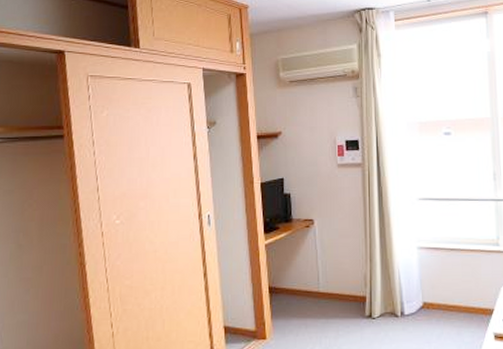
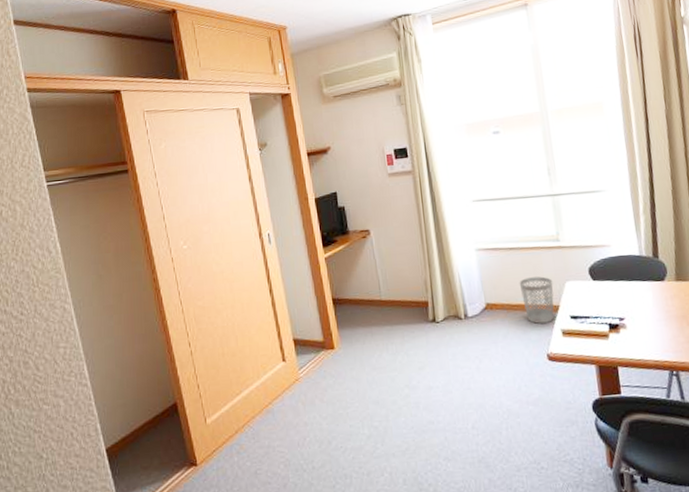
wastebasket: none [457,279,490,326] -> present [519,276,555,324]

